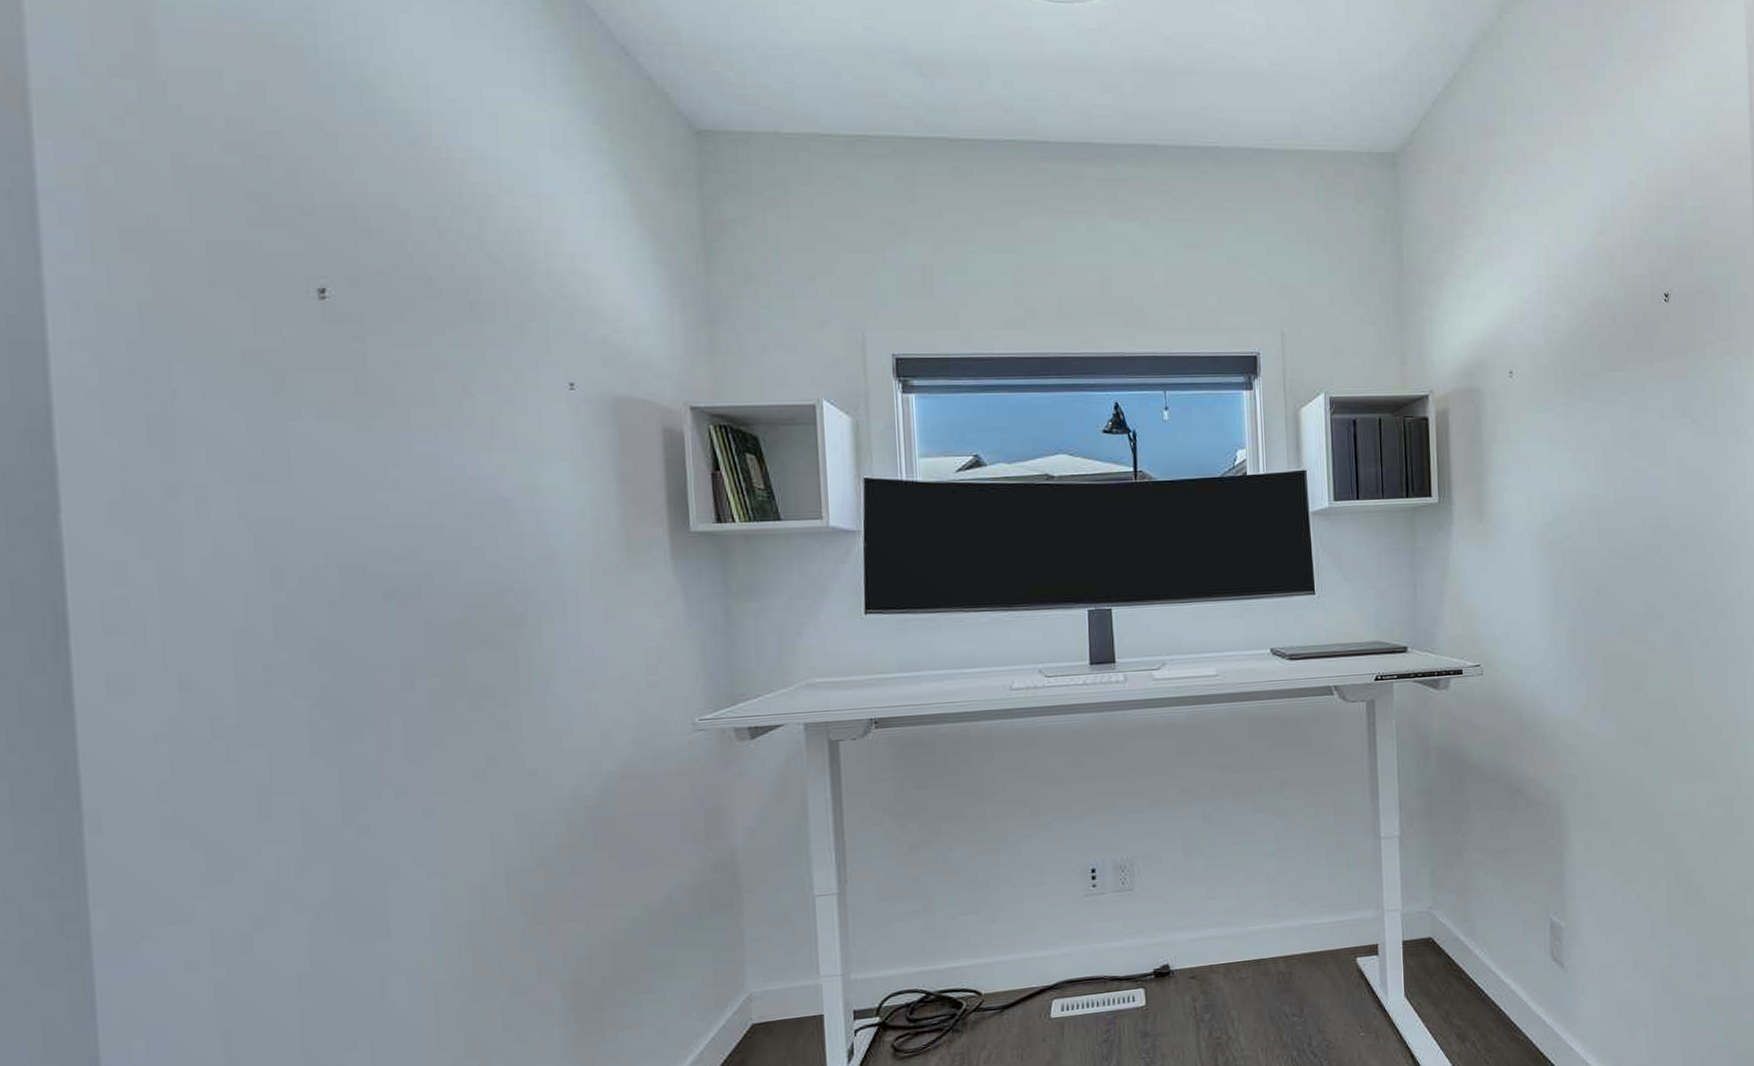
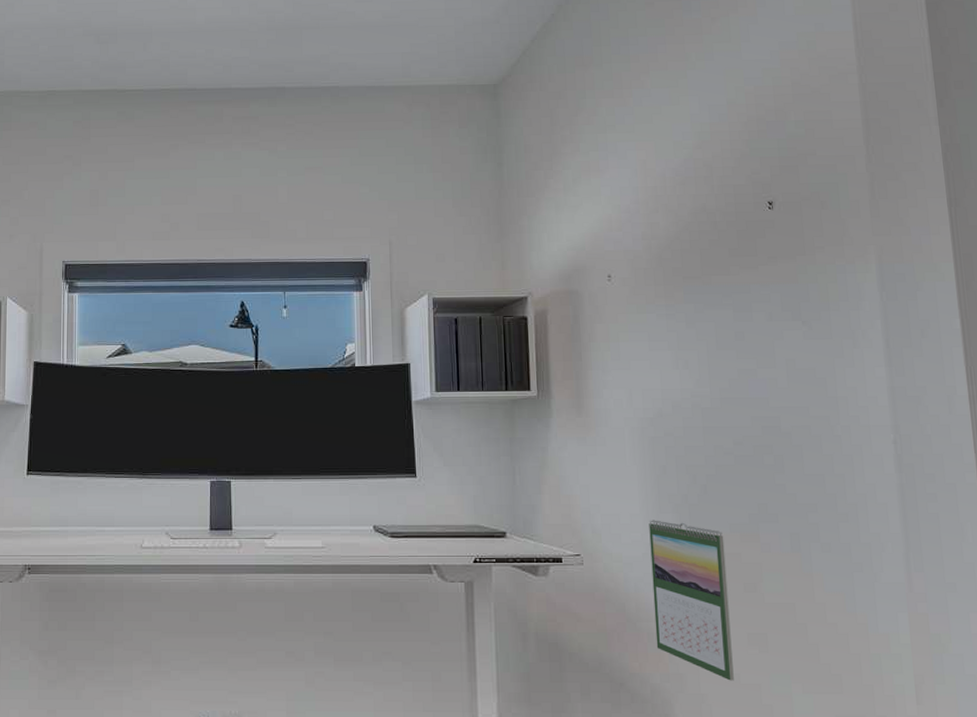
calendar: none [1545,625,1620,777] -> present [649,520,734,681]

